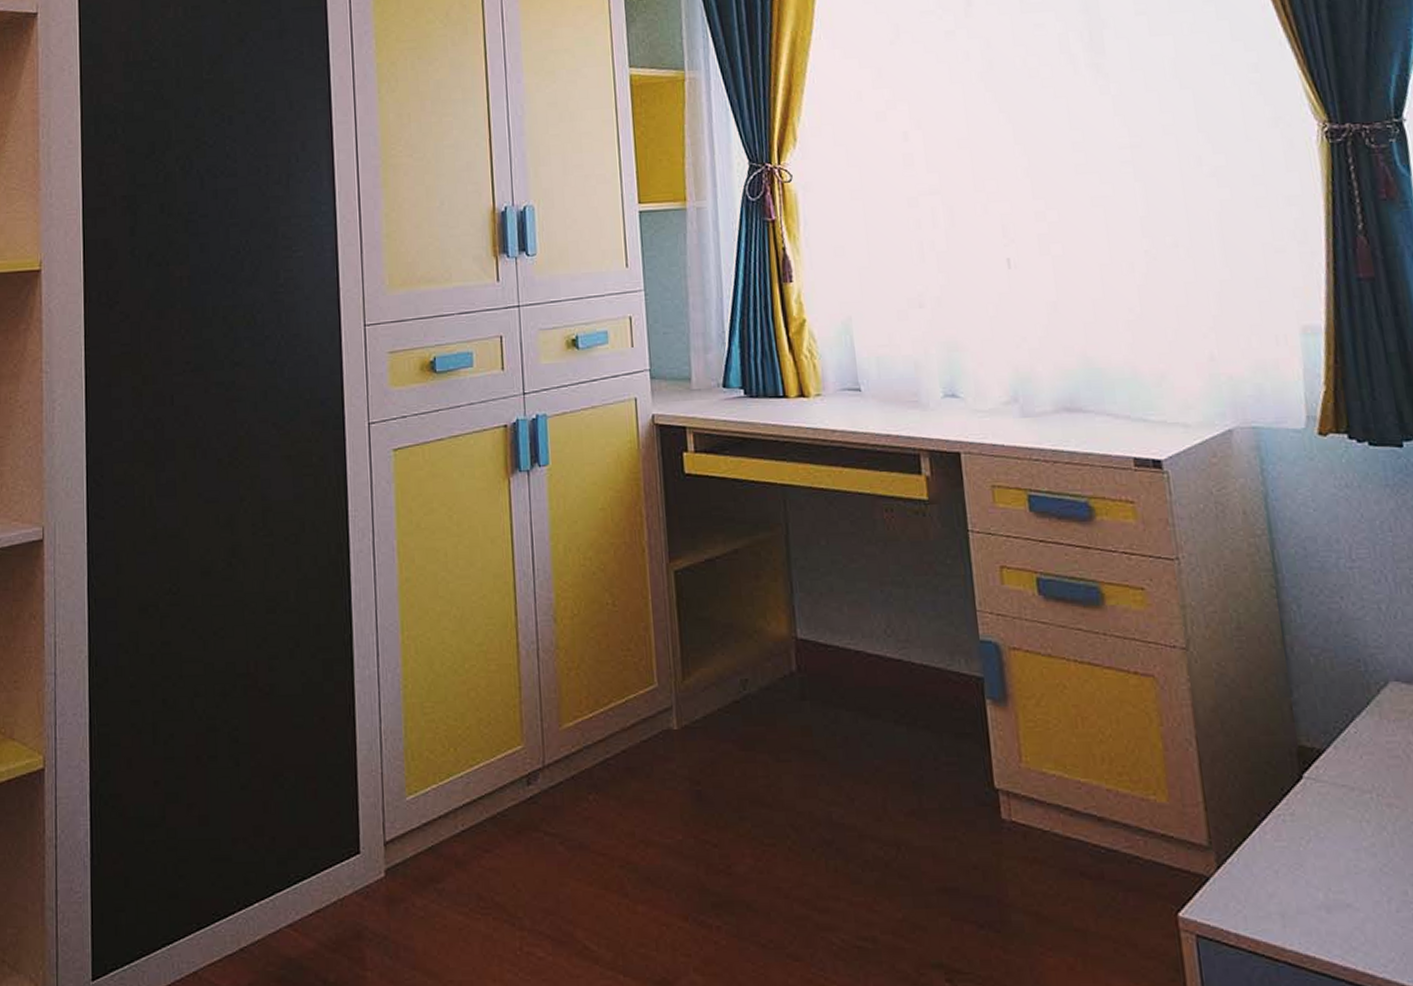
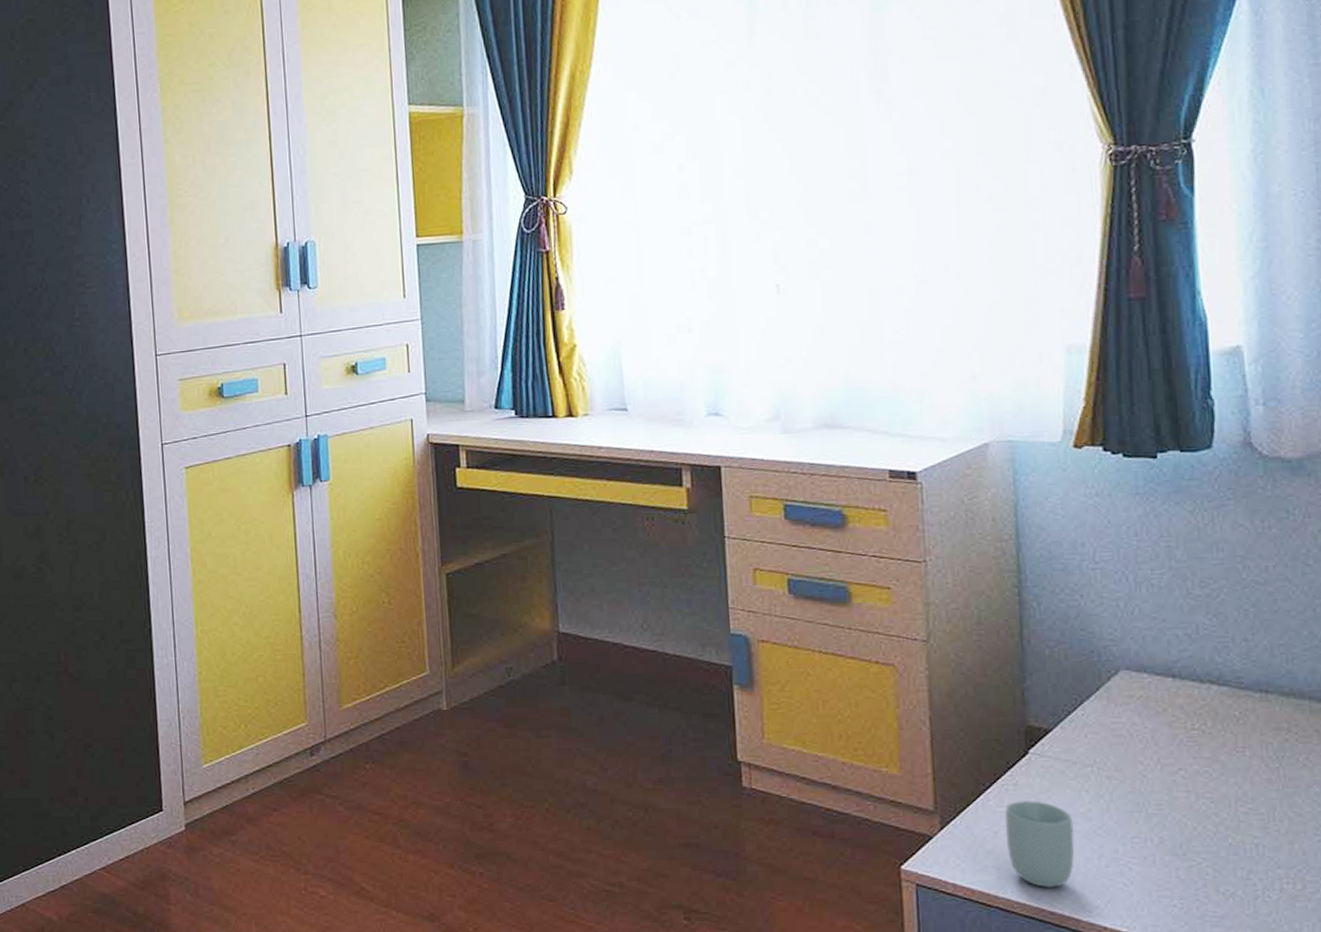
cup: none [1284,833,1363,937] -> present [1005,801,1075,887]

